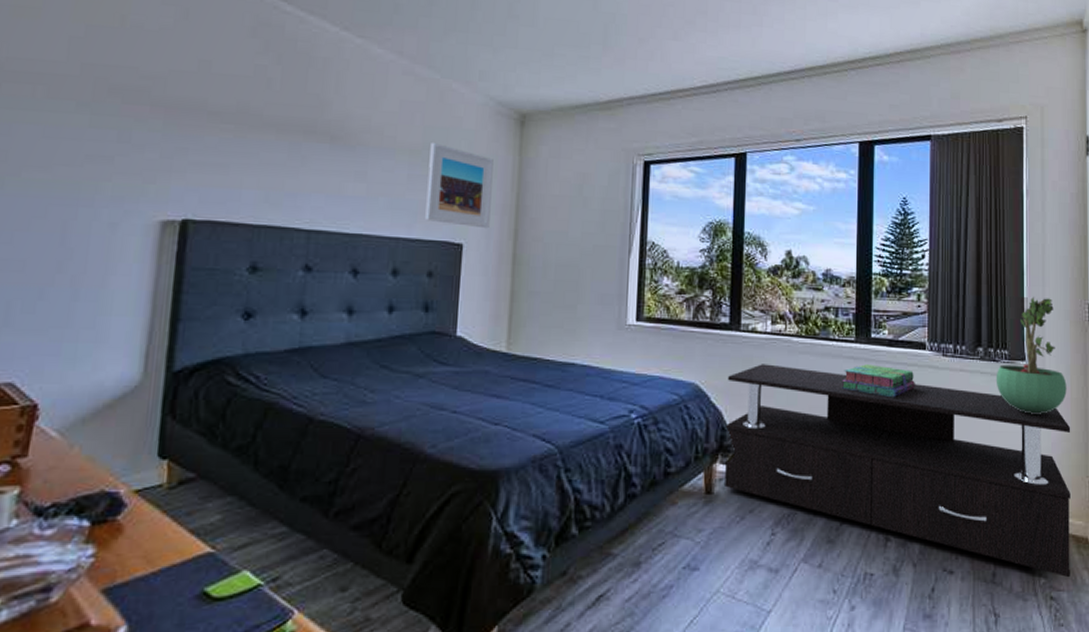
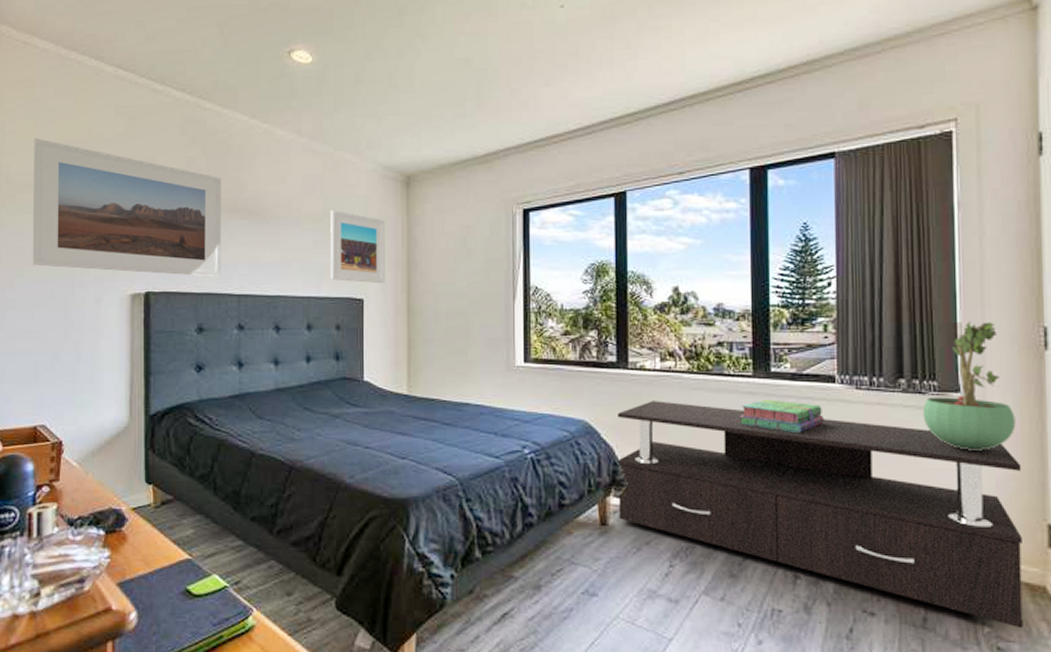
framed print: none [18,17,298,208] -> present [32,138,221,277]

